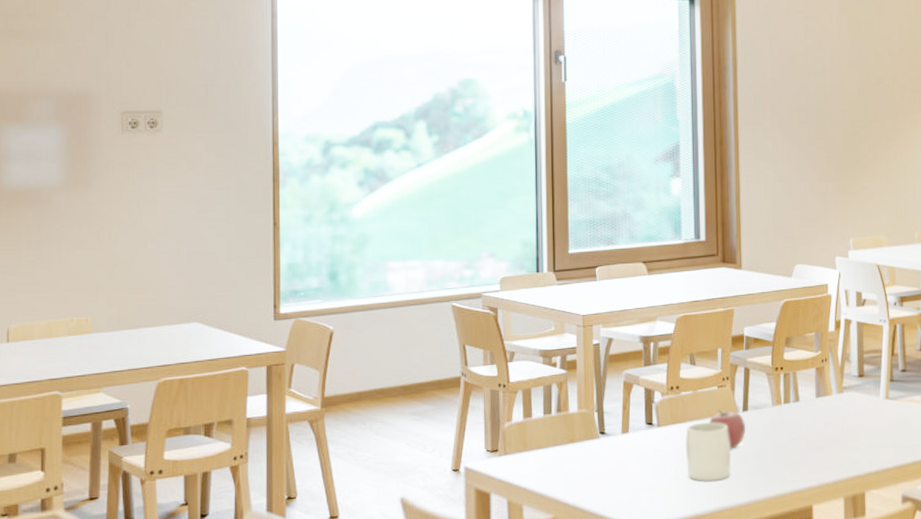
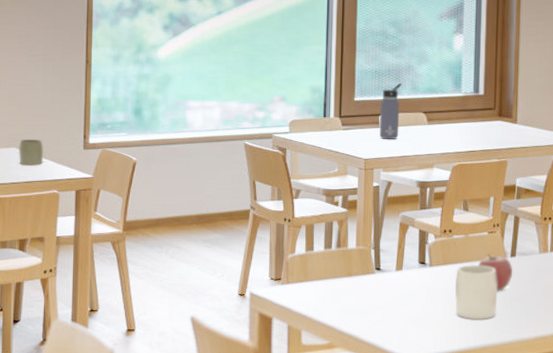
mug: none [201,311,230,343] -> present [19,139,44,167]
water bottle: none [597,232,618,293] -> present [380,83,401,139]

